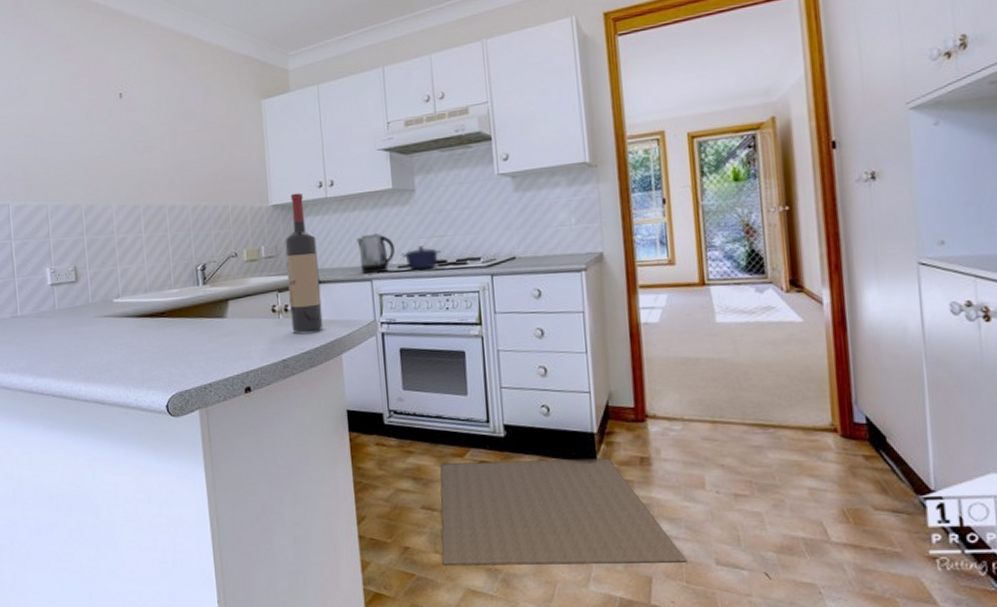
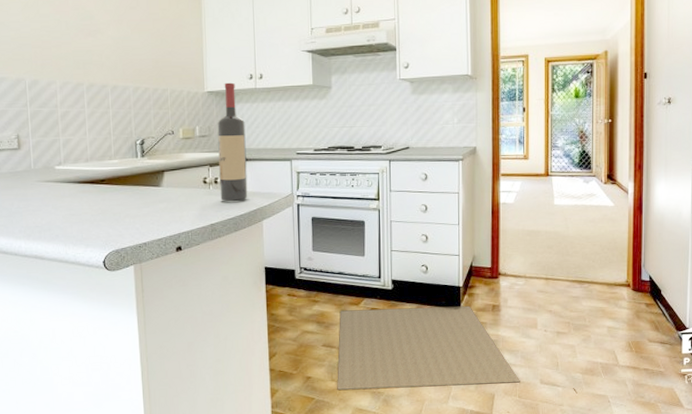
kettle: present [356,232,395,274] -> none [280,120,312,154]
cooking pot: present [400,246,441,270] -> none [316,134,350,153]

